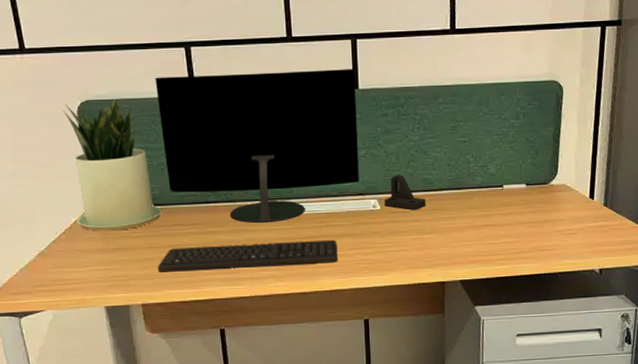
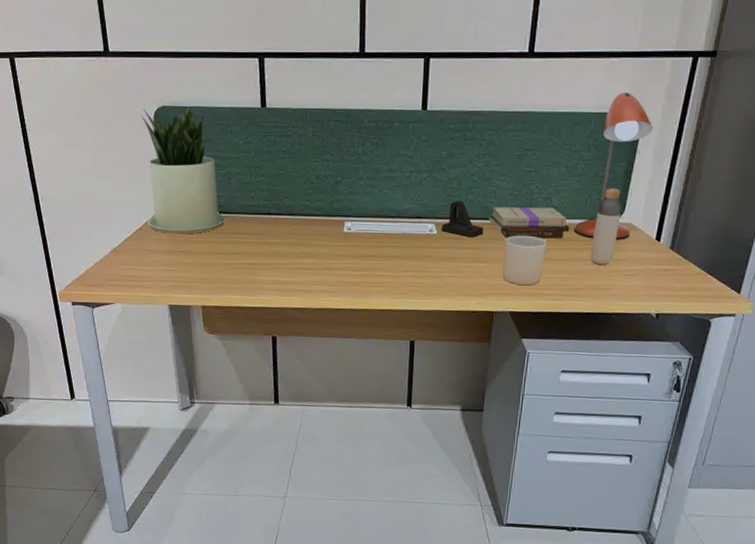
monitor: present [155,69,359,223] -> none [228,87,425,238]
computer keyboard: present [157,239,338,272] -> none [218,255,391,283]
books: none [429,175,509,208] -> present [488,206,570,239]
mug: none [447,203,489,254] -> present [502,235,547,286]
desk lamp: none [512,62,574,202] -> present [573,92,653,240]
bottle: none [530,152,555,226] -> present [589,188,623,265]

